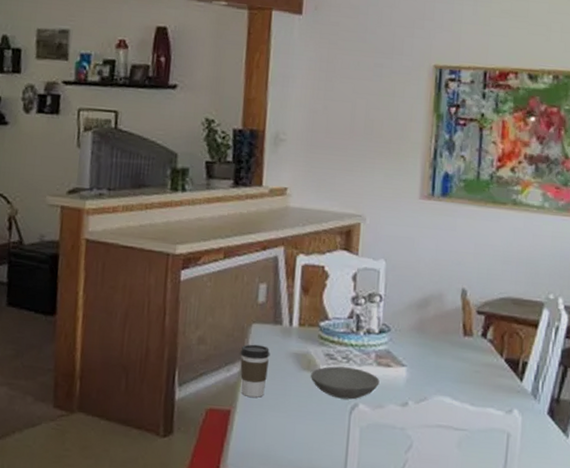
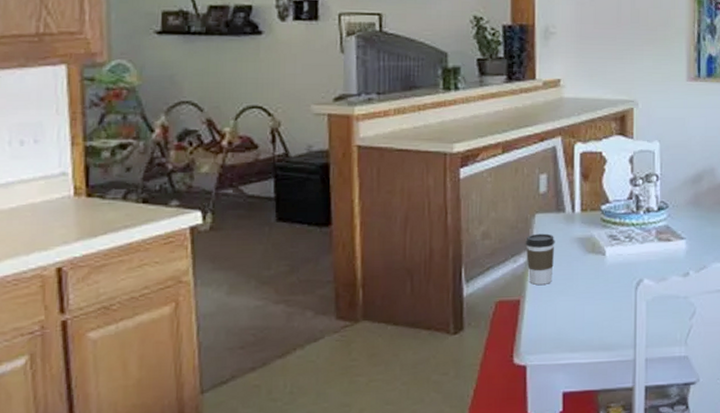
bowl: present [311,366,380,400] -> none [596,246,661,276]

